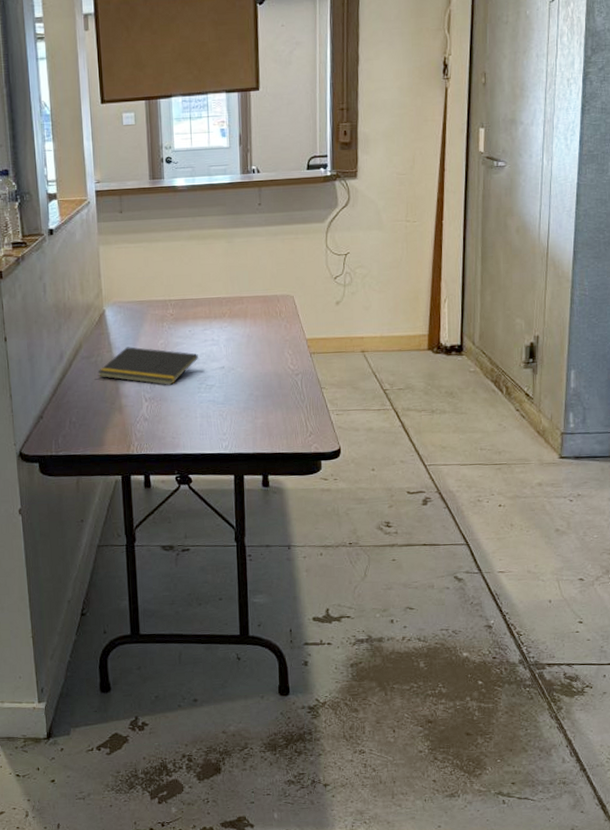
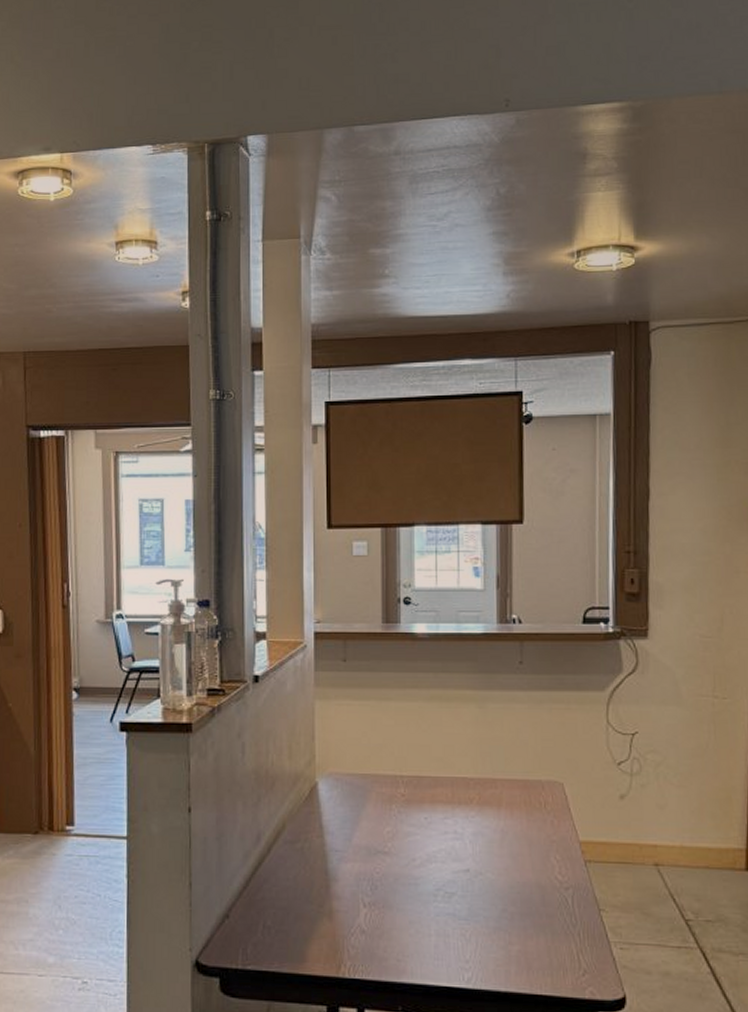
notepad: present [97,347,198,386] -> none [303,832,435,889]

